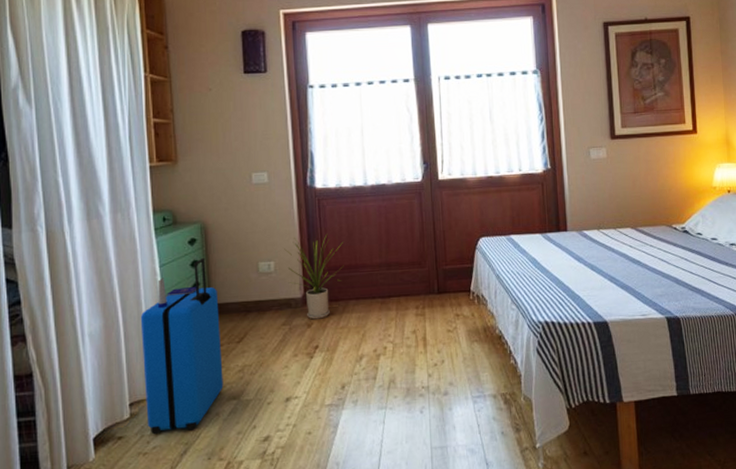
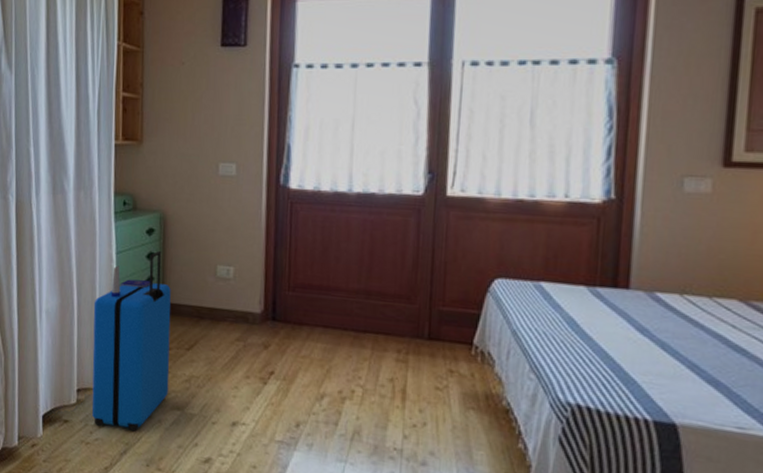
house plant: present [284,233,344,320] -> none [246,243,315,342]

